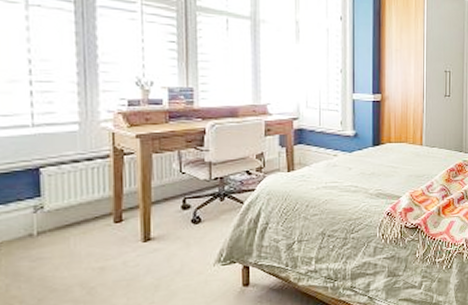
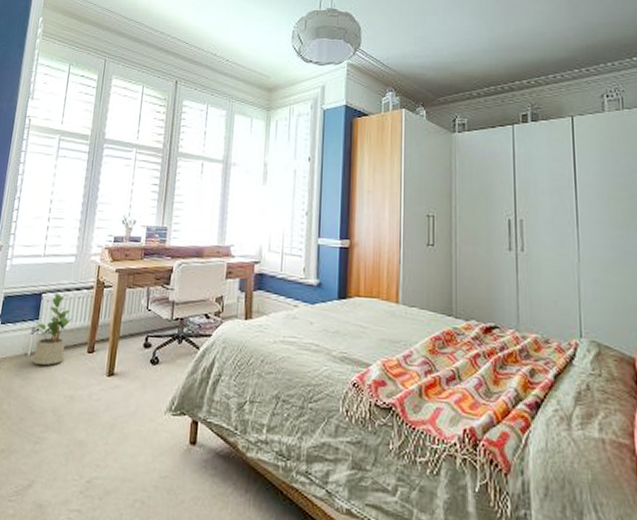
potted plant: none [41,166,87,243] -> present [33,293,72,365]

